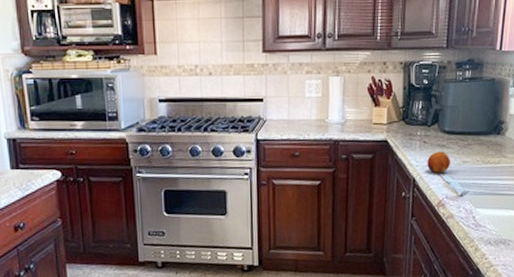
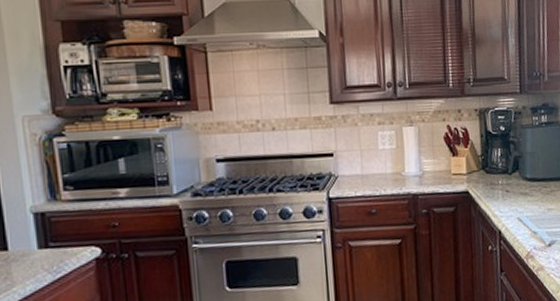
fruit: present [427,151,451,173] -> none [511,199,536,223]

